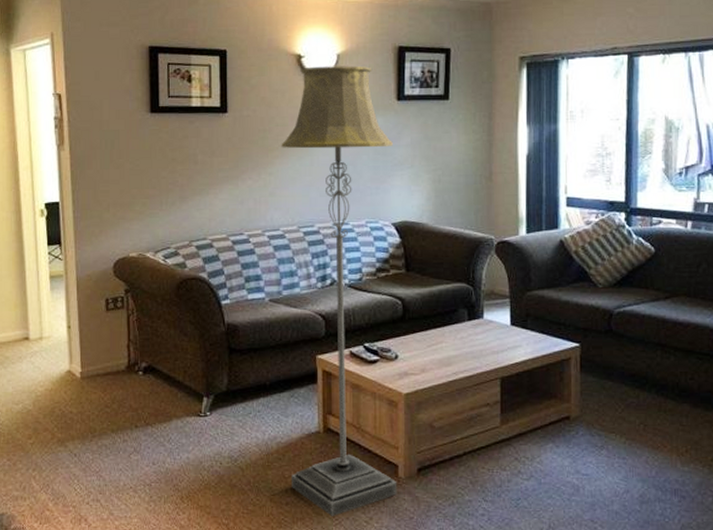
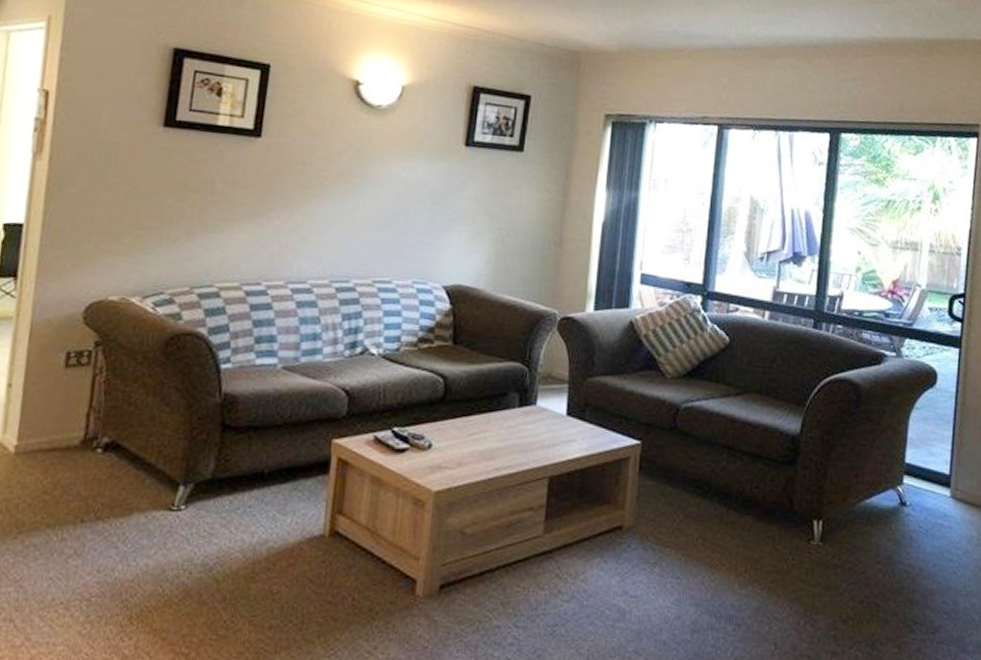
floor lamp: present [281,66,397,516] -> none [279,96,455,645]

